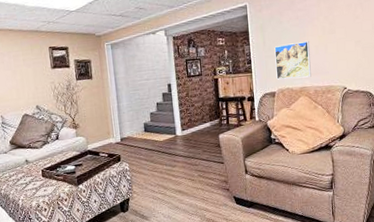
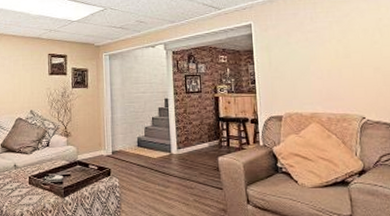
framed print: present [274,40,311,80] -> none [281,63,324,103]

